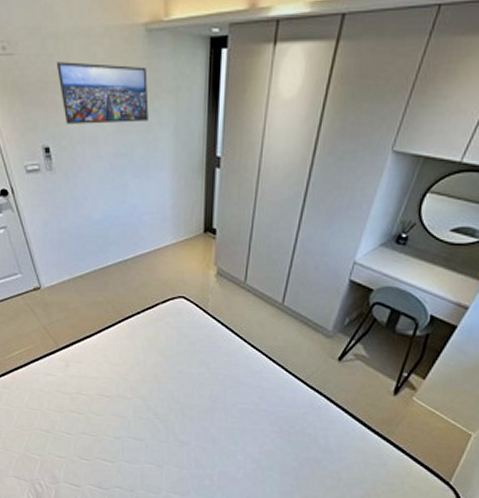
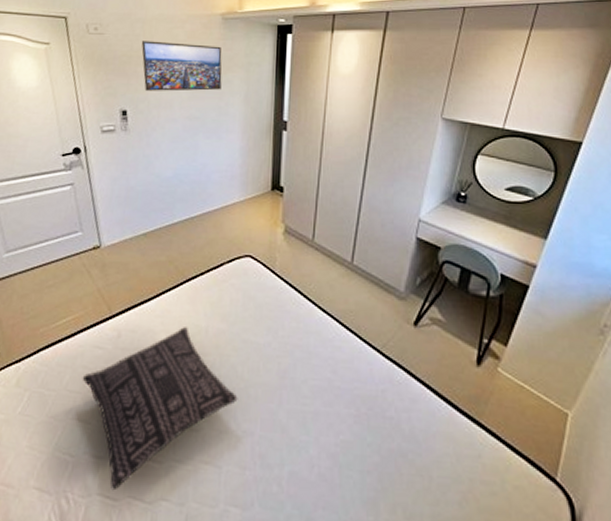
pillow: none [39,359,175,480] -> present [82,327,238,491]

